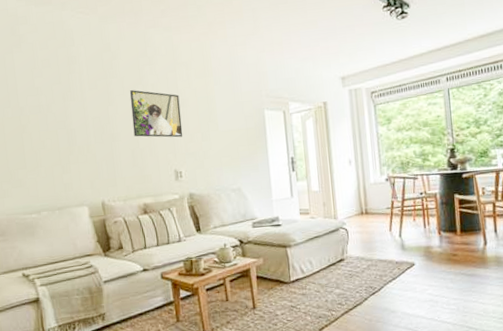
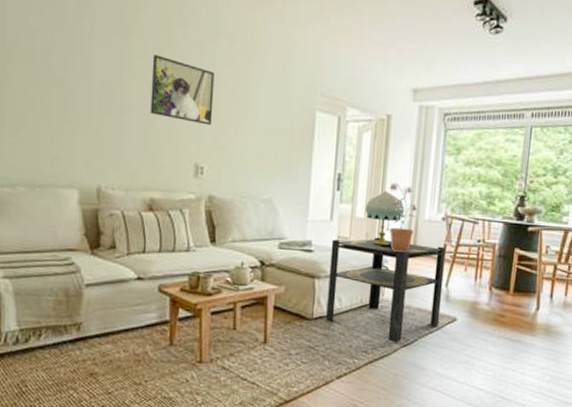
side table: none [295,203,400,293] -> present [326,237,446,343]
table lamp: none [318,164,352,211] -> present [365,191,405,246]
potted plant: none [336,157,363,215] -> present [389,183,418,253]

